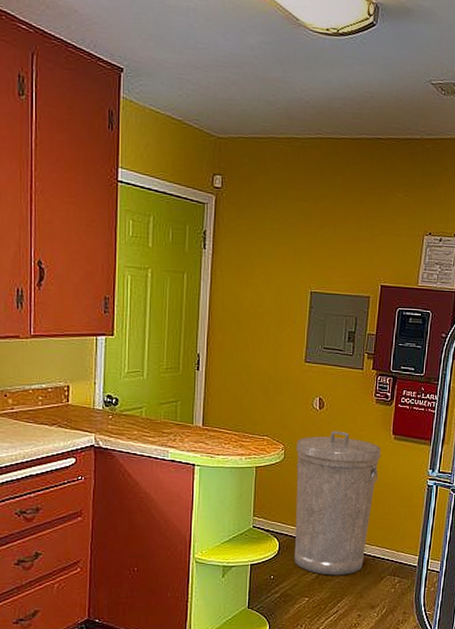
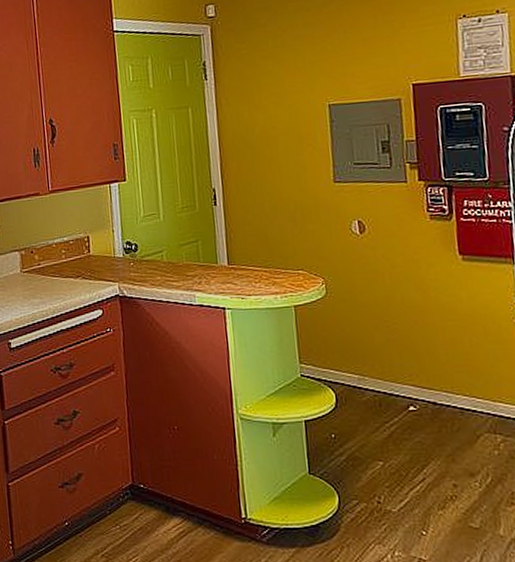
trash can: present [294,431,381,575] -> none [338,256,449,433]

